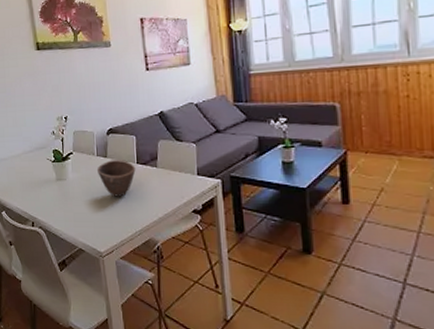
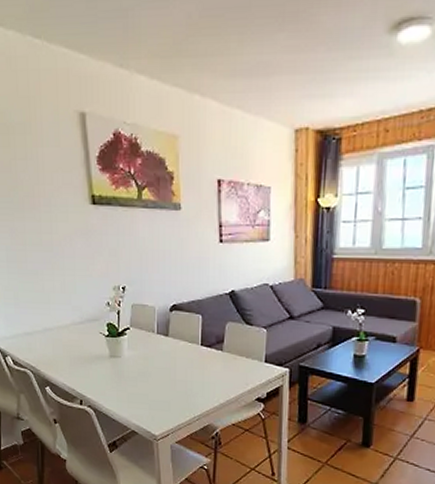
bowl: present [96,160,136,197] -> none [155,339,199,380]

